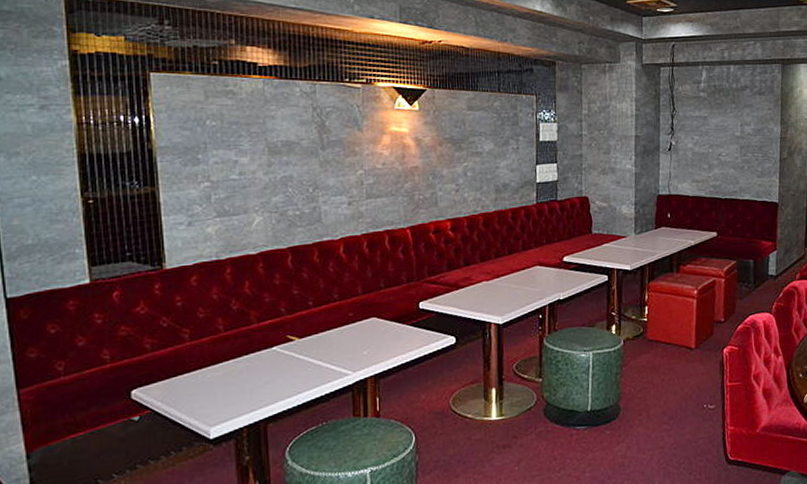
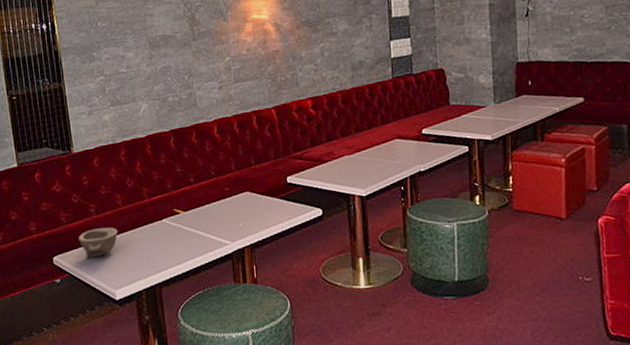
ashtray: none [166,356,216,393] -> present [79,227,118,259]

